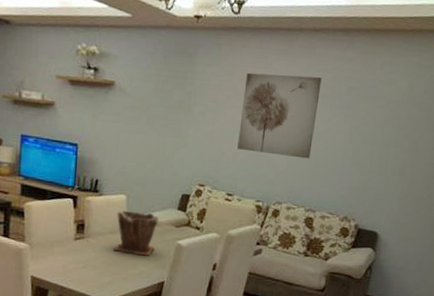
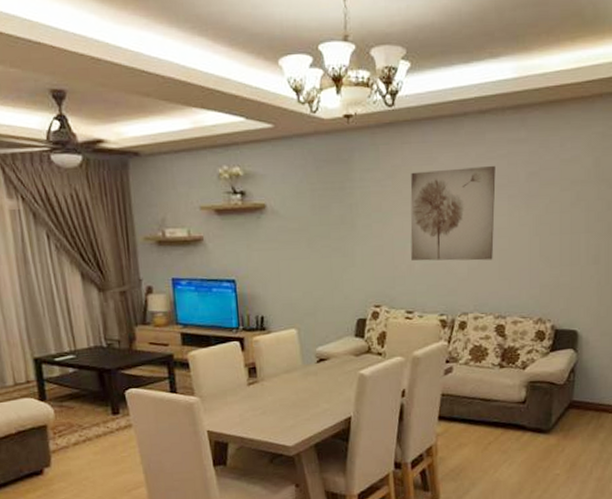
plant pot: present [113,210,159,256] -> none [289,344,336,392]

